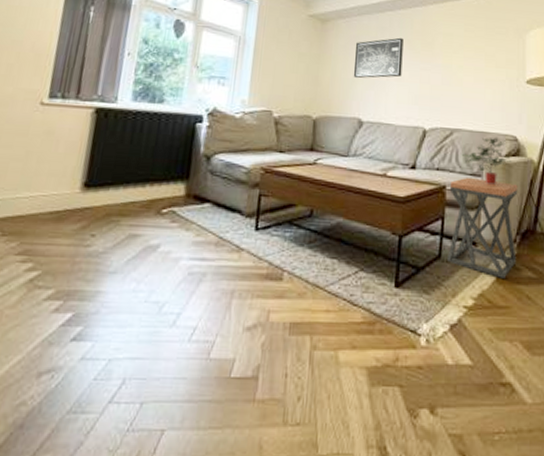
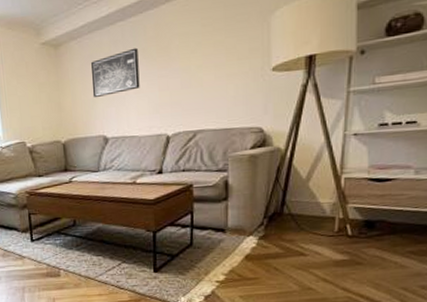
stool: present [447,177,518,278] -> none [196,173,265,256]
potted plant: present [461,137,512,184] -> none [206,131,258,177]

